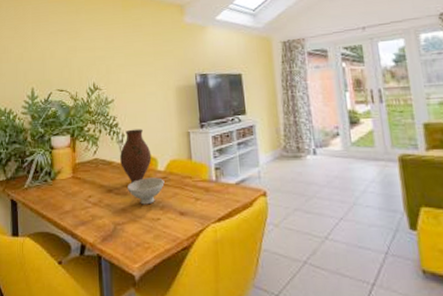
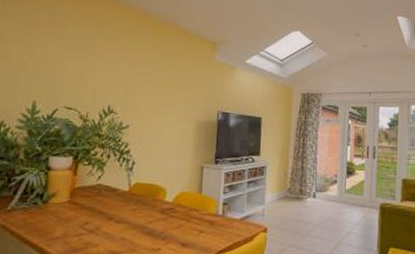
vase: present [120,129,152,184] -> none [126,158,161,213]
bowl: present [128,177,165,205] -> none [130,208,171,235]

